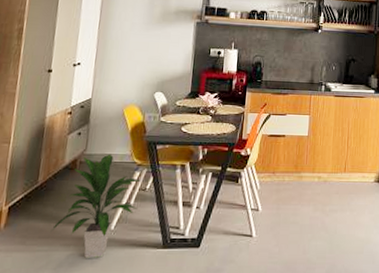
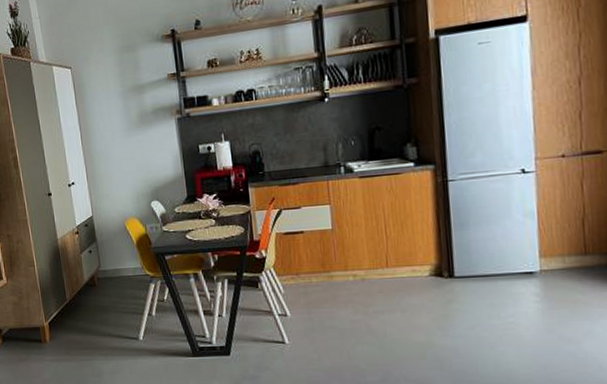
indoor plant: present [52,154,141,259] -> none [89,268,160,367]

